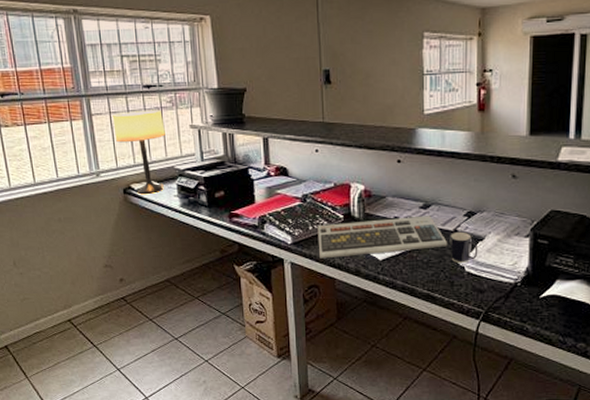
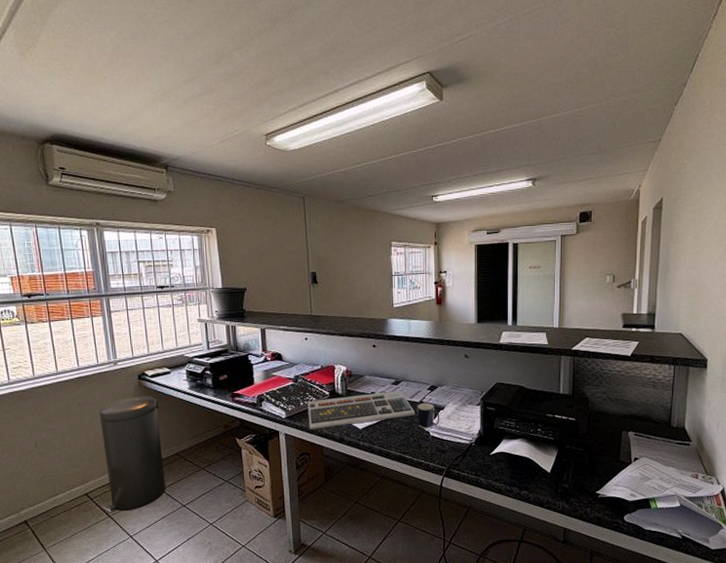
pedal bin: none [81,212,156,342] -> present [99,395,166,513]
table lamp: present [112,109,165,195] -> none [129,306,176,380]

